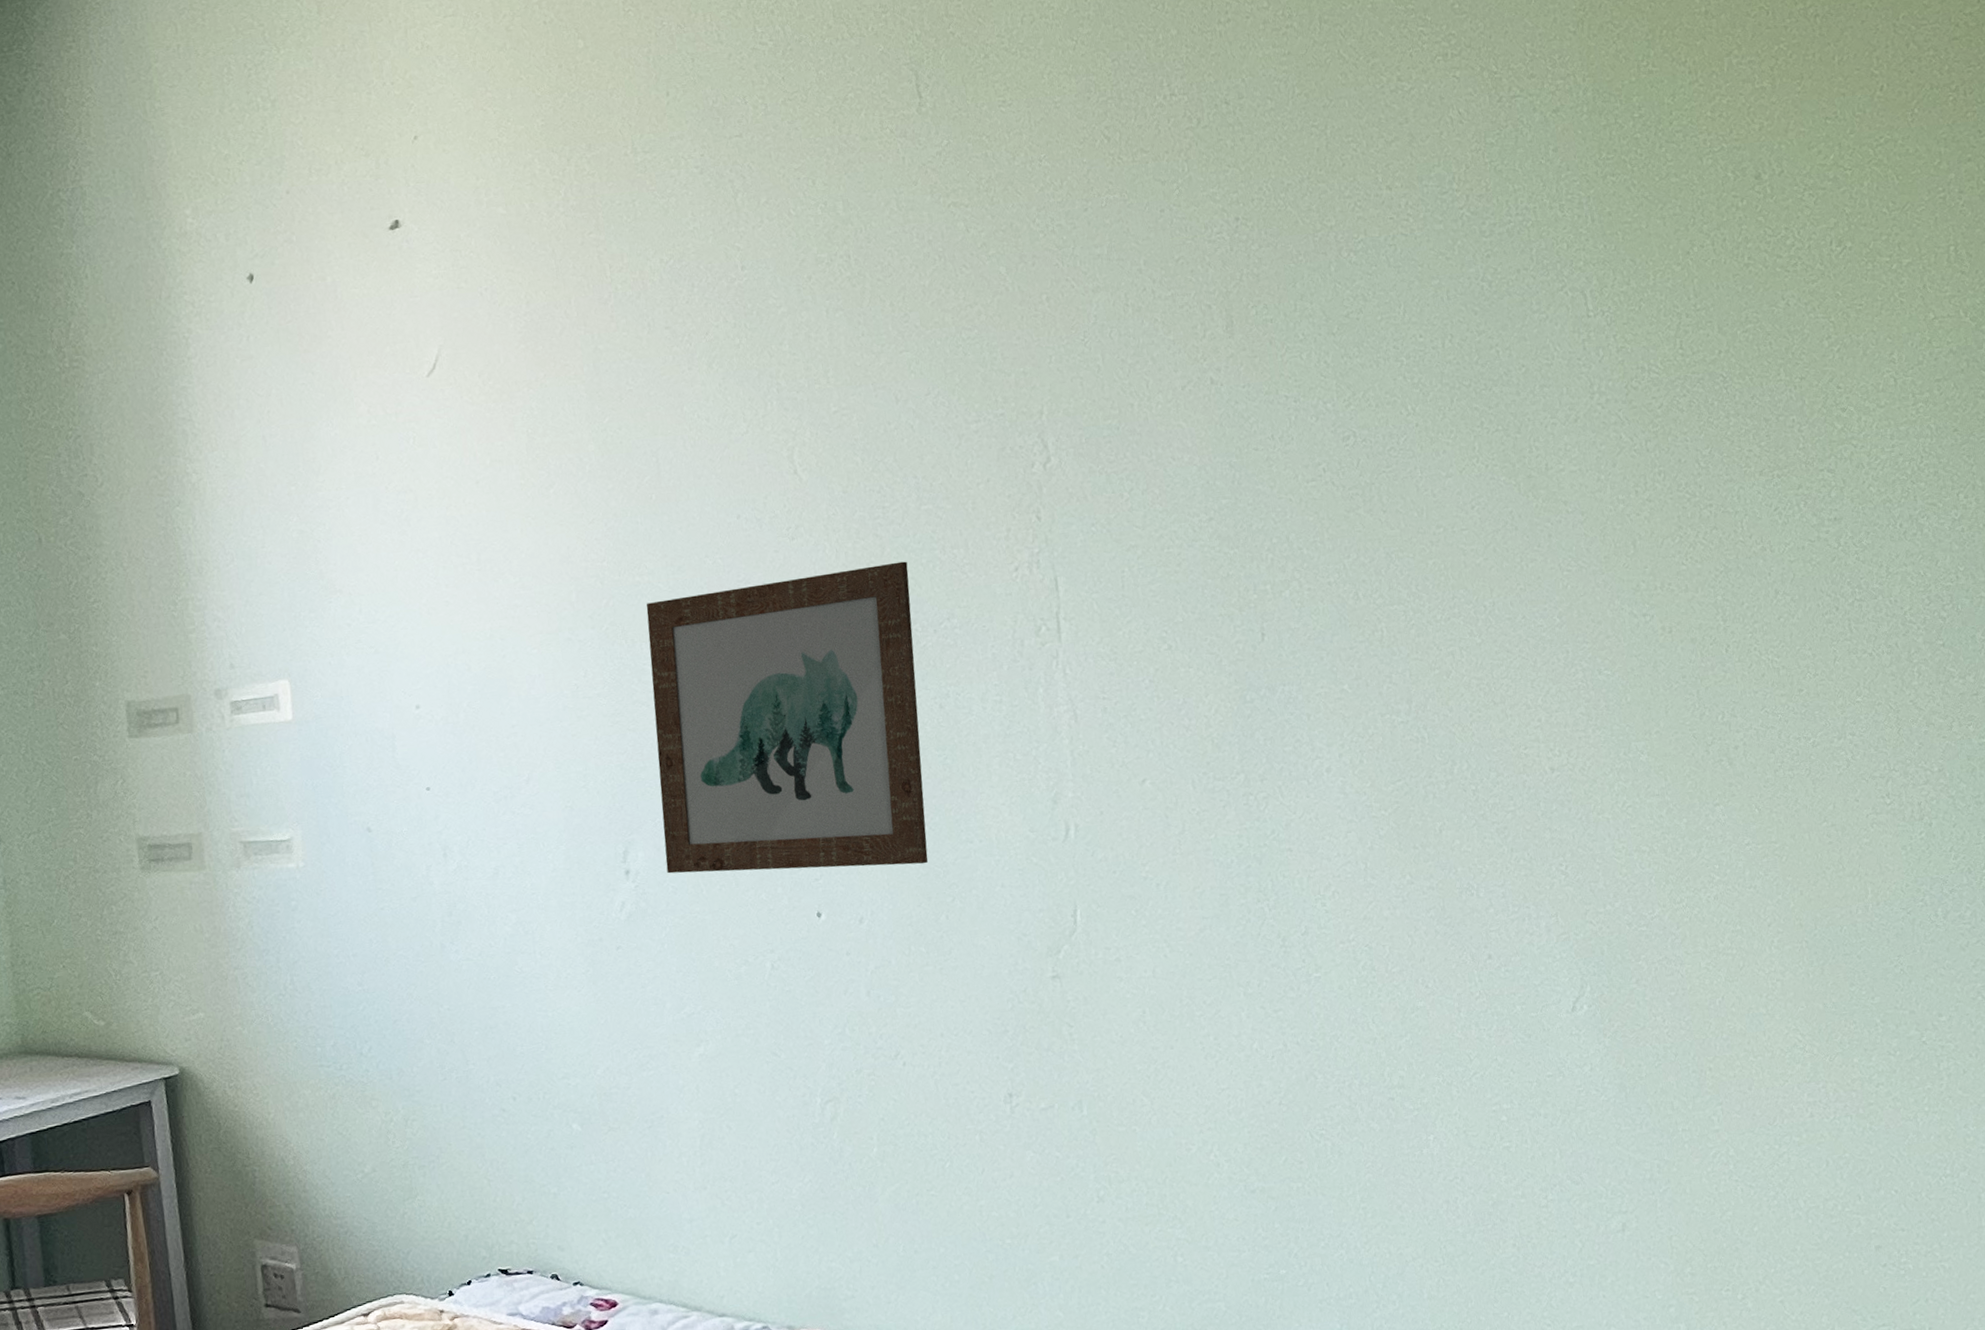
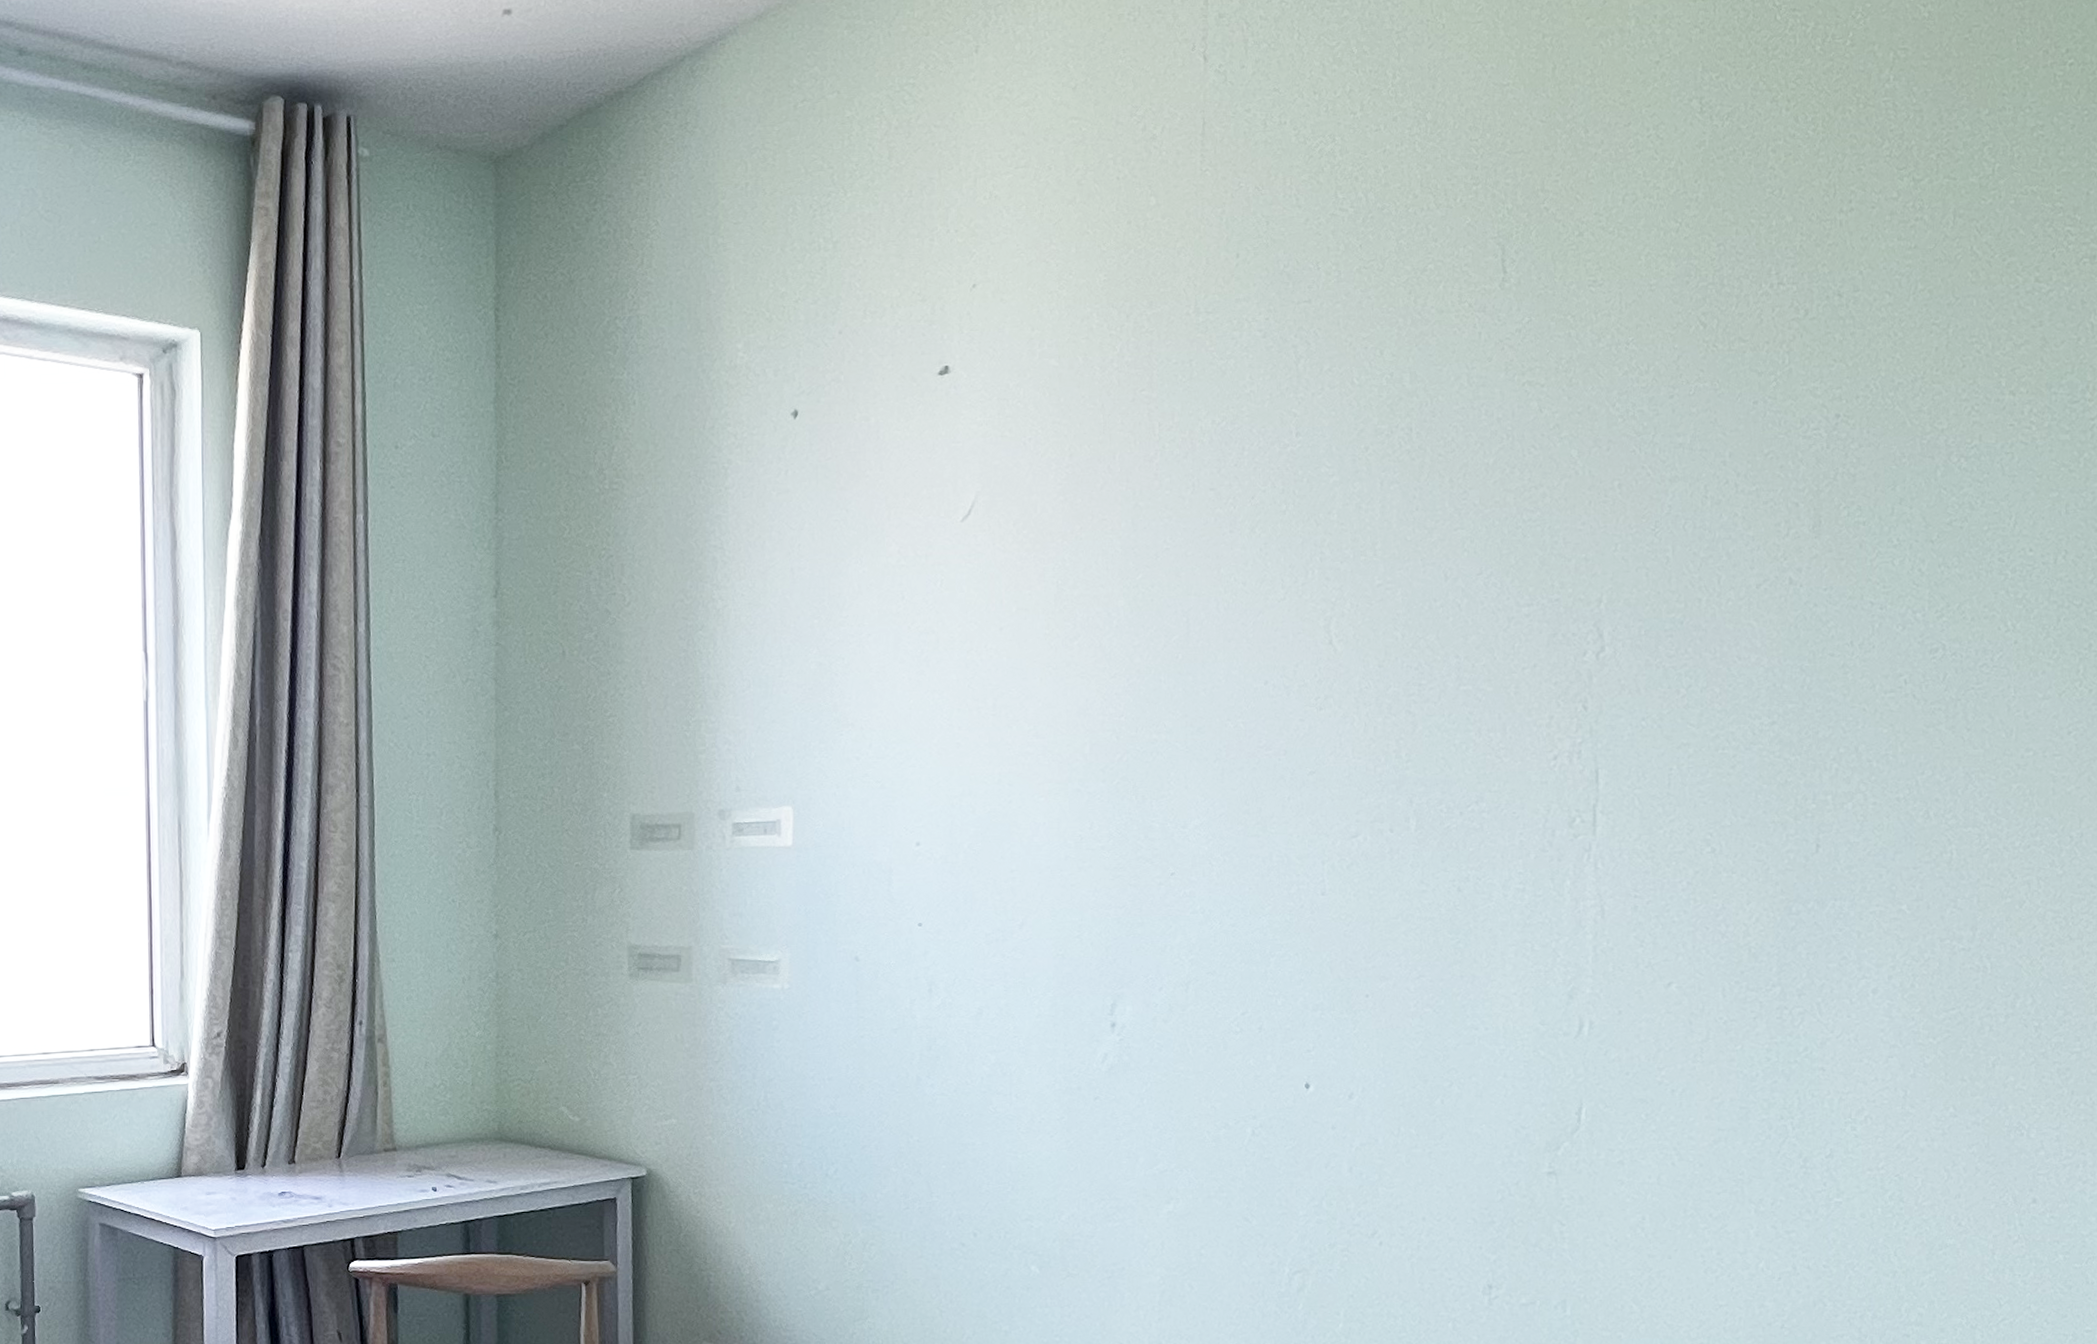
wall art: present [646,561,929,874] -> none [1154,740,1439,1046]

